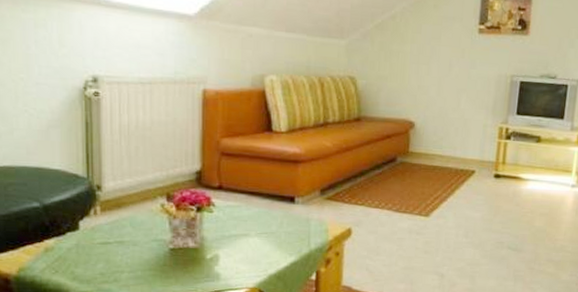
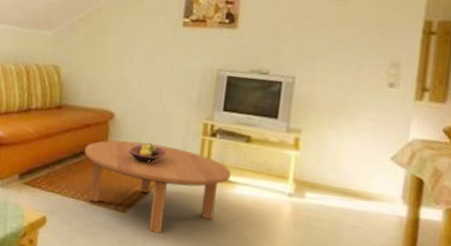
coffee table: none [386,148,524,232] -> present [84,140,231,234]
fruit bowl: none [428,148,466,170] -> present [127,142,167,164]

